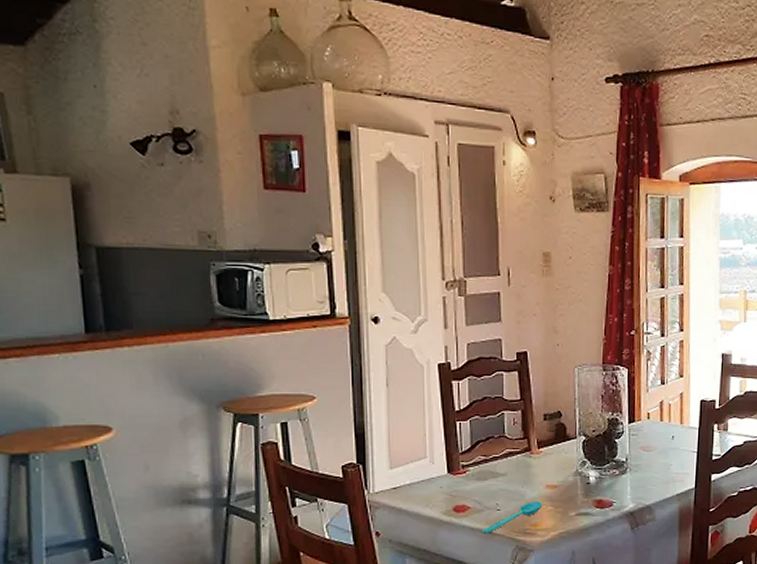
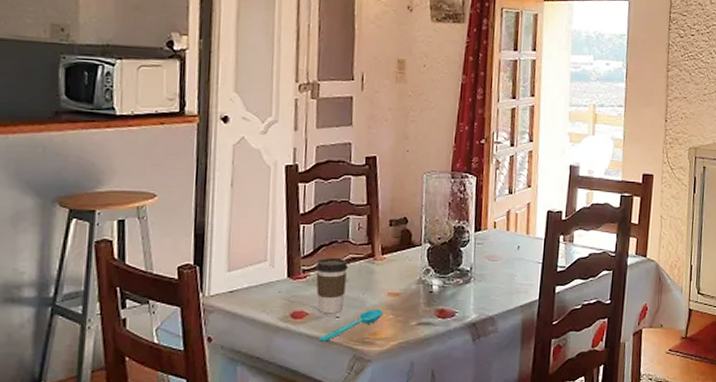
coffee cup: none [474,452,506,507] -> present [315,257,348,314]

